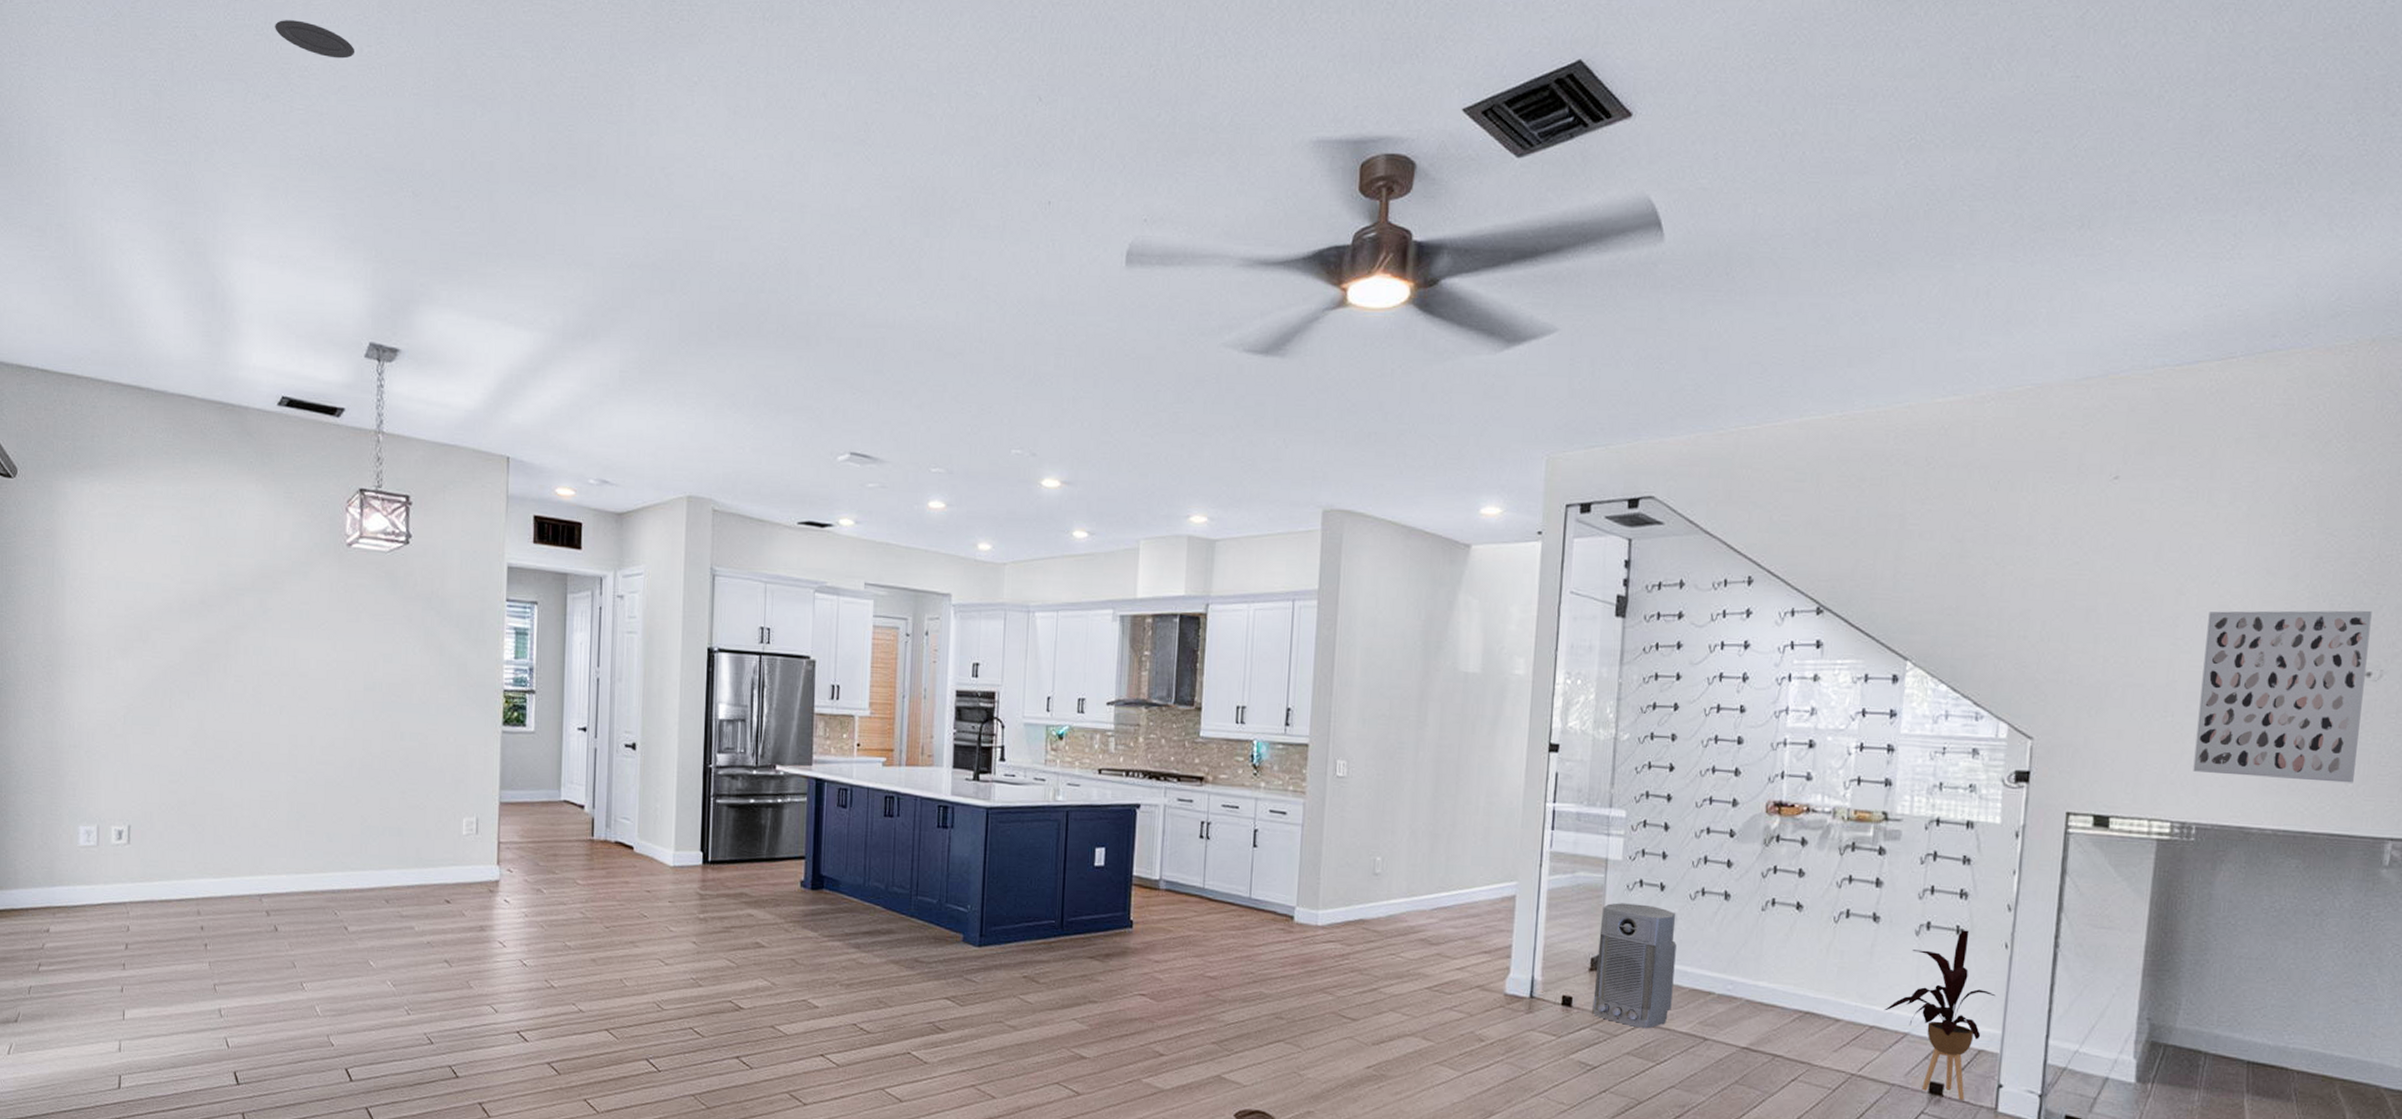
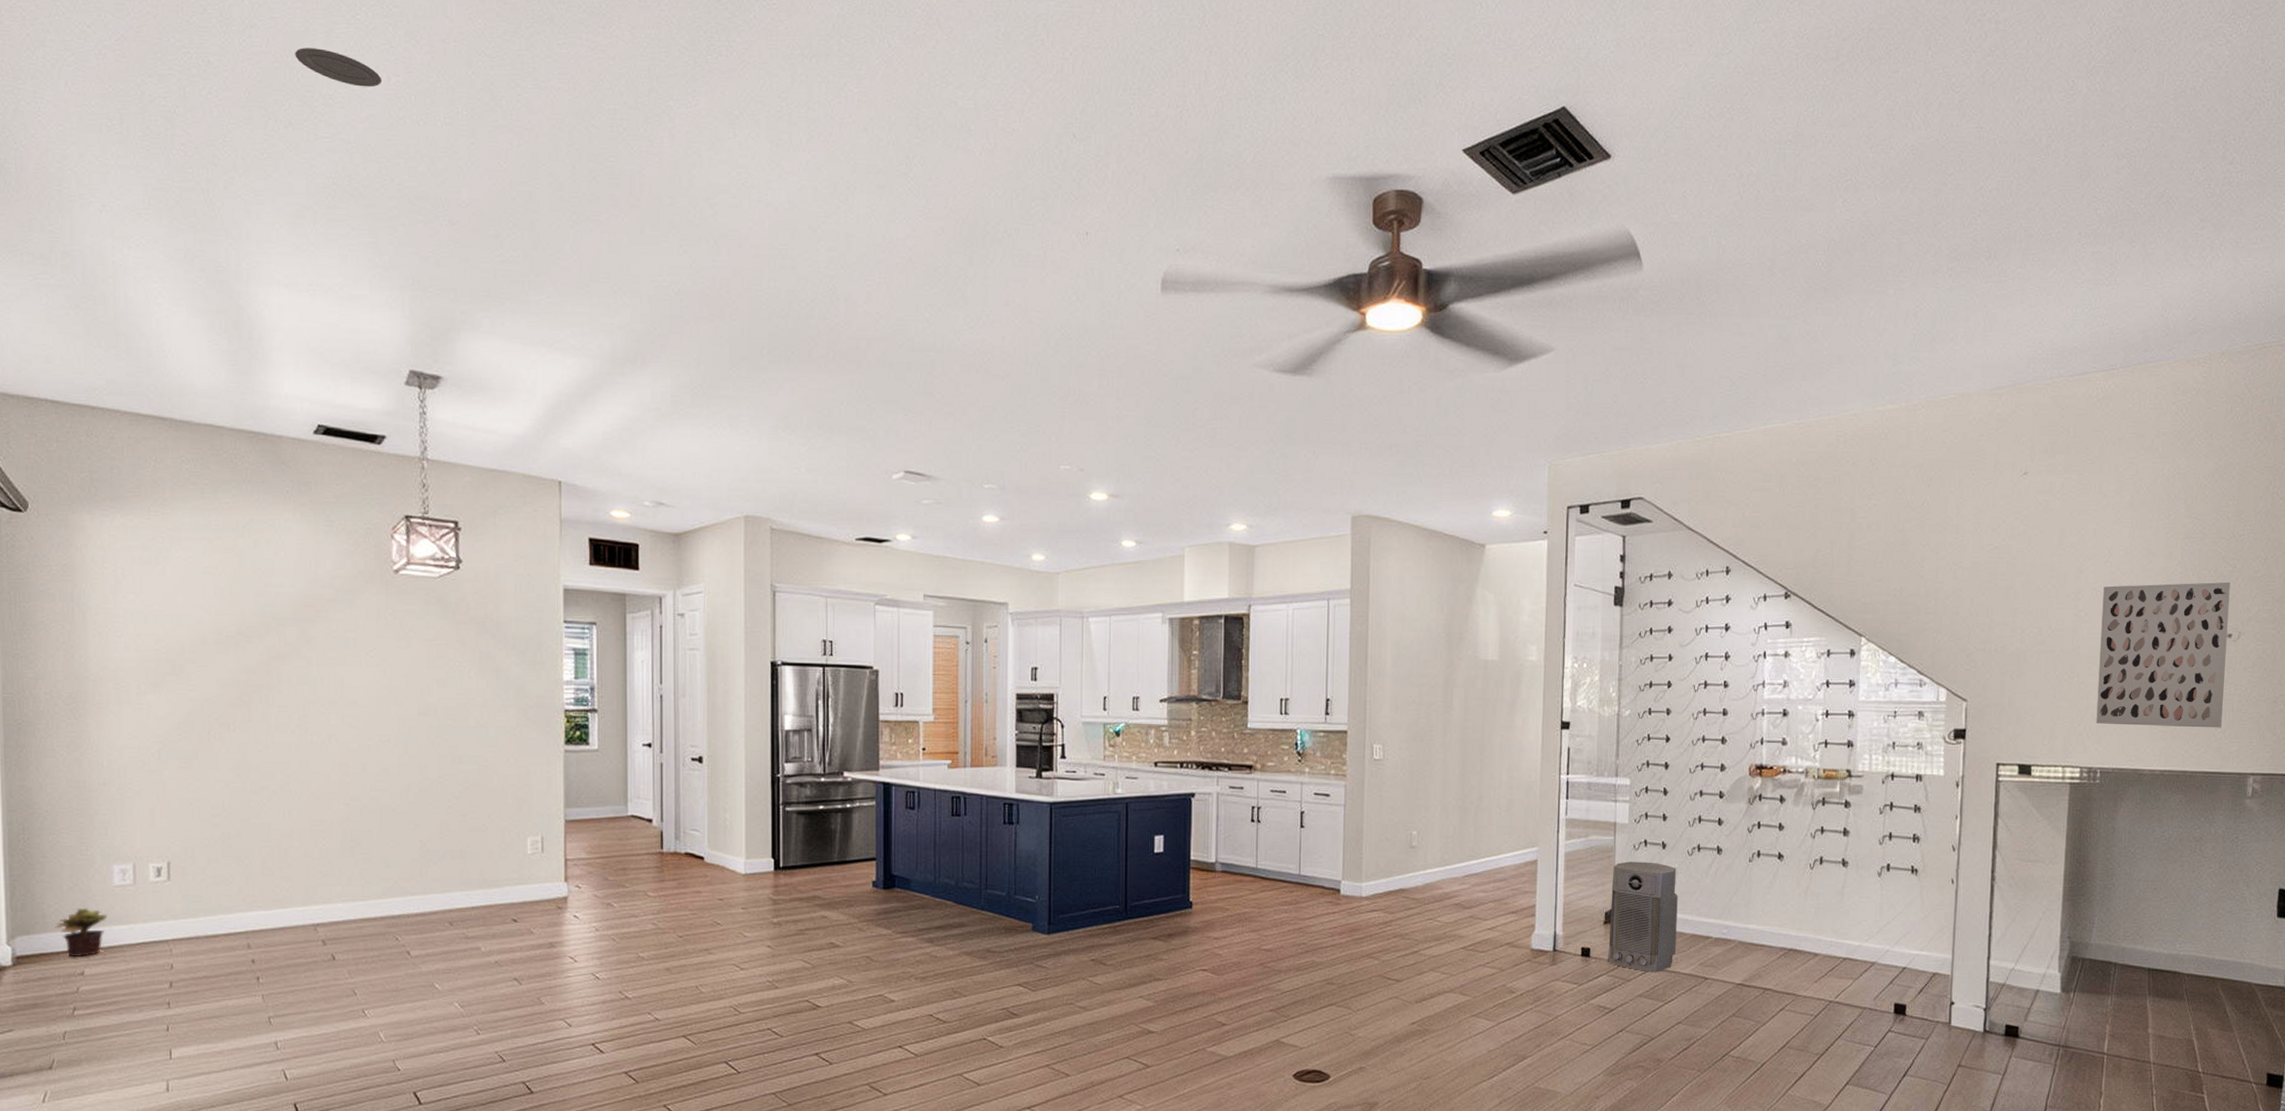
potted plant: none [25,866,72,914] -> present [55,908,108,956]
house plant: present [1884,930,1996,1100] -> none [1854,869,1945,1017]

